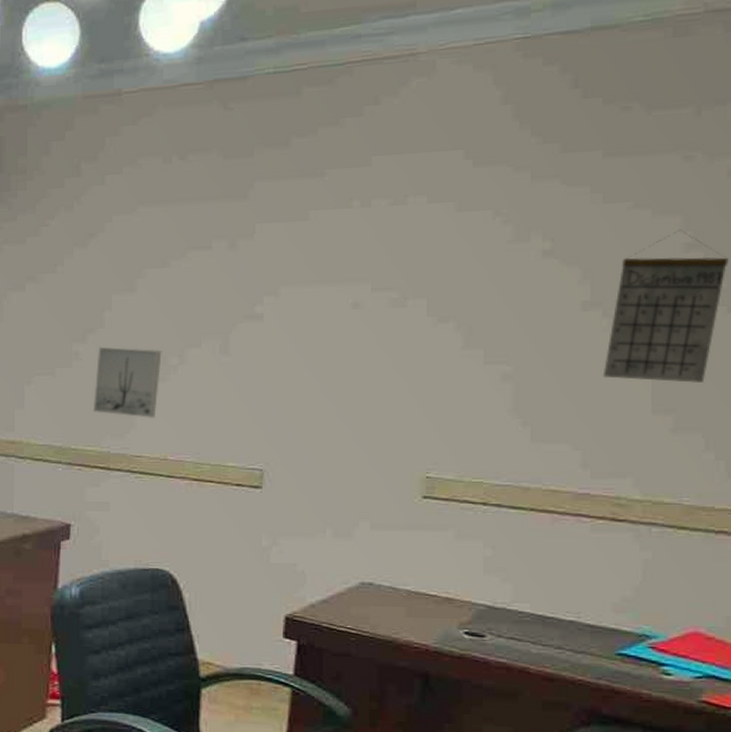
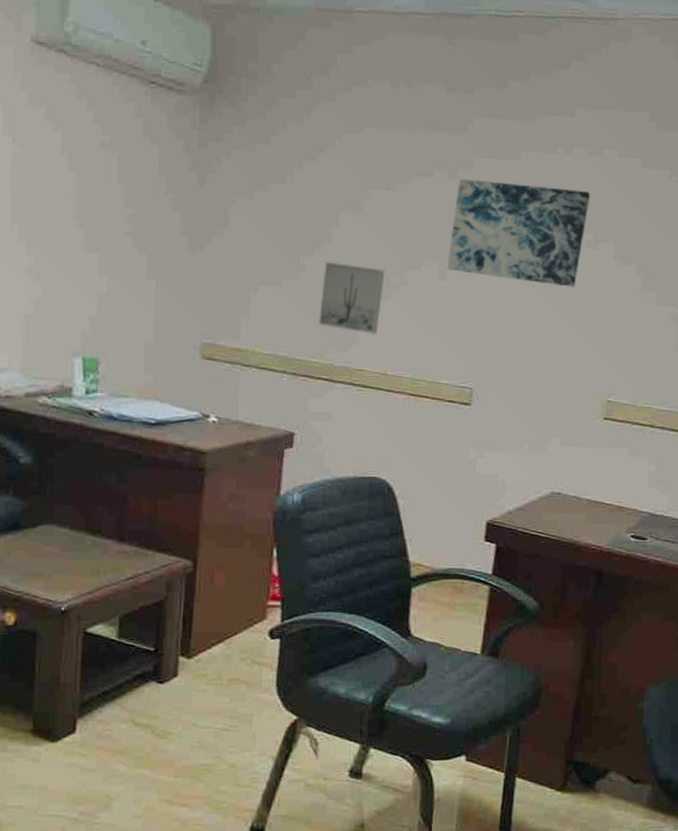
wall art: none [229,244,395,352] -> present [447,178,591,287]

